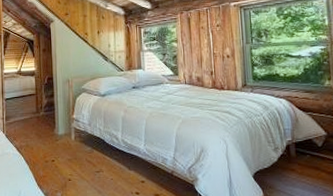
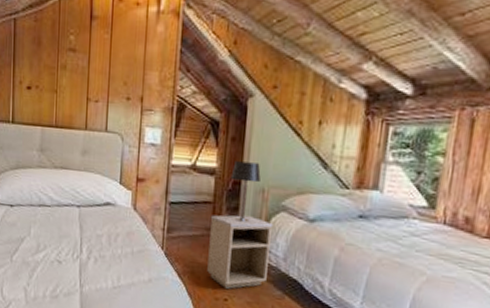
nightstand: none [35,99,79,152] -> present [207,215,274,289]
table lamp: none [45,63,65,104] -> present [230,161,261,222]

